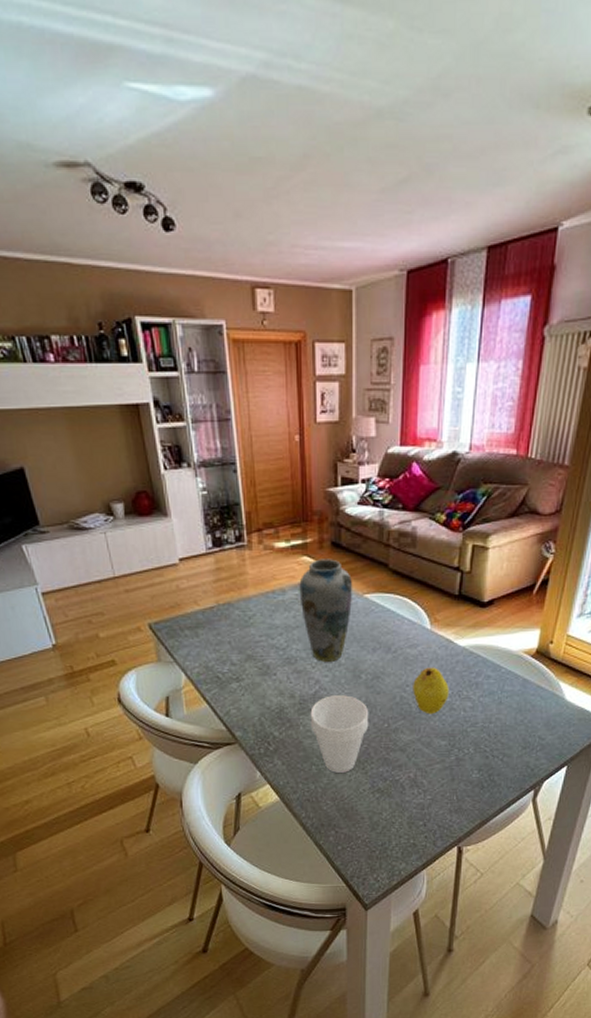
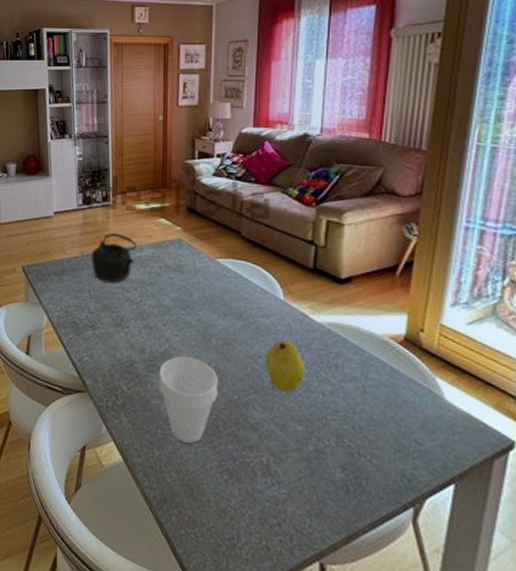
teapot: none [229,576,280,631] -> present [91,232,138,283]
vase: present [299,559,353,662] -> none [155,222,206,322]

